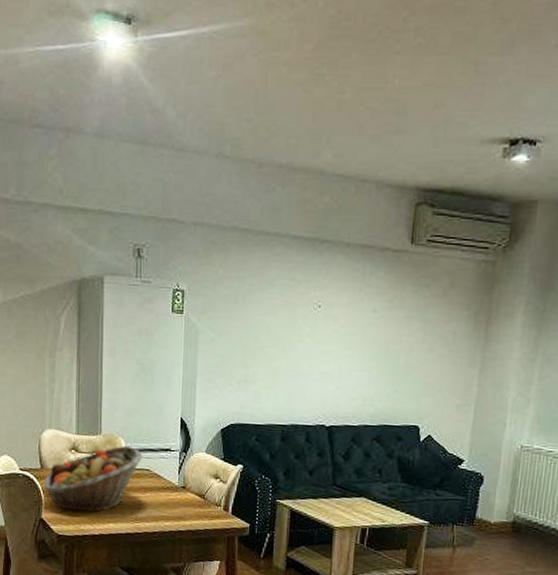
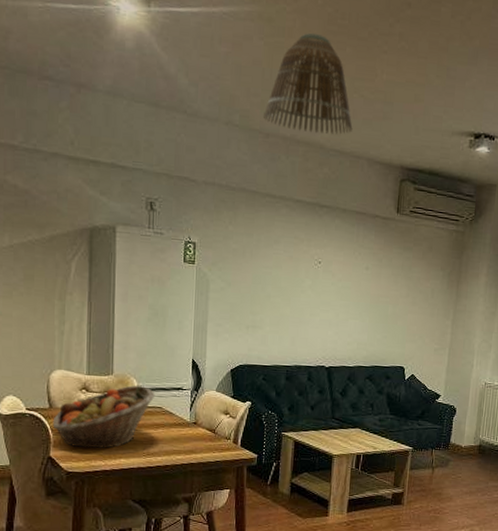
lamp shade: none [257,42,359,157] -> present [264,33,353,135]

